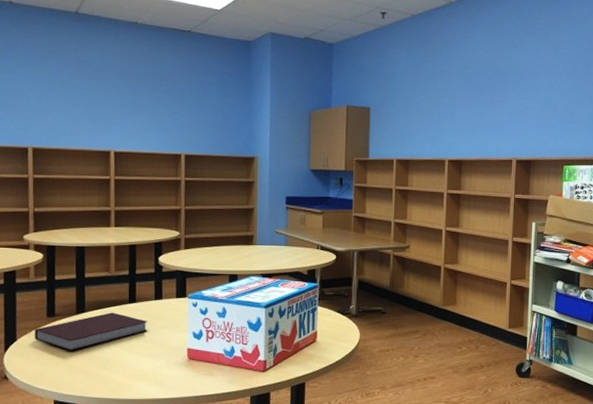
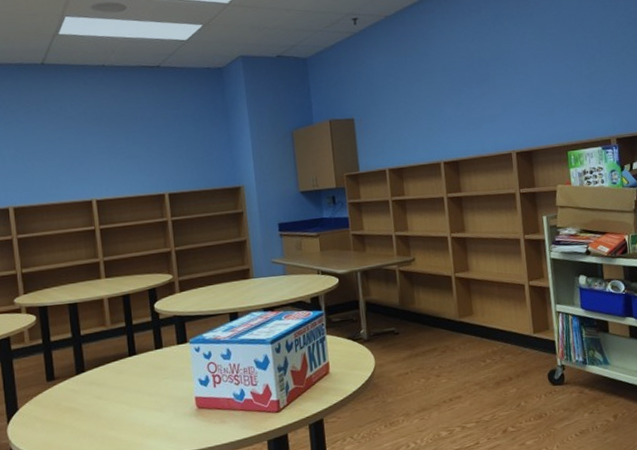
notebook: present [34,312,148,351] -> none [35,368,152,415]

